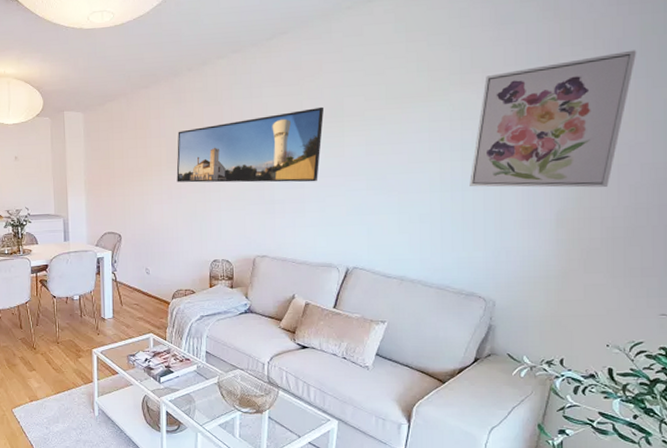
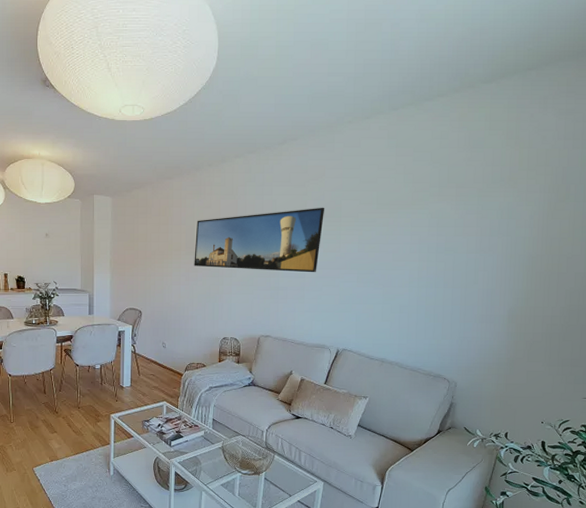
wall art: present [469,50,637,188] -> none [441,178,577,290]

